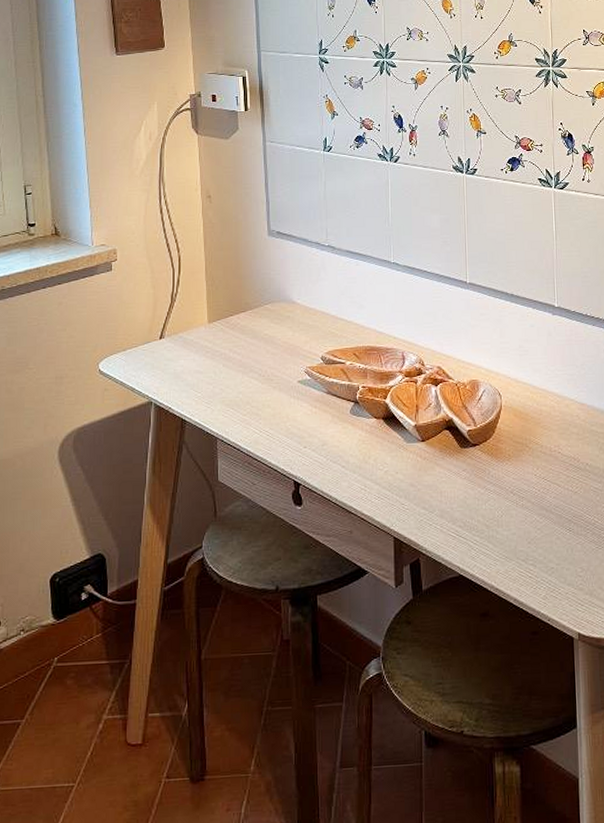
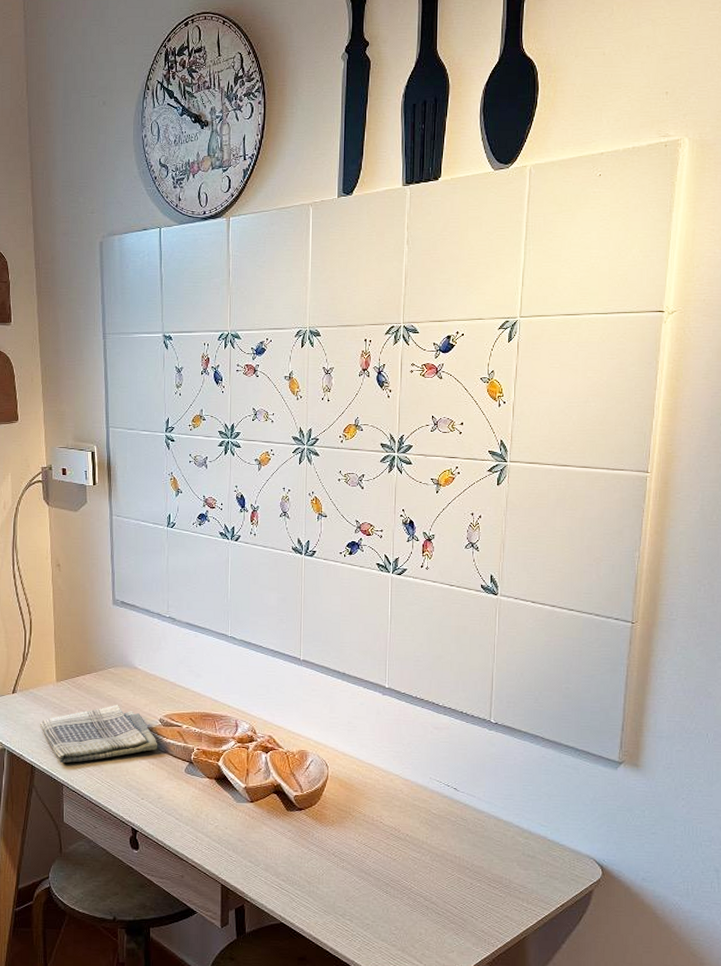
dish towel: none [189,344,321,414] -> present [39,705,158,764]

